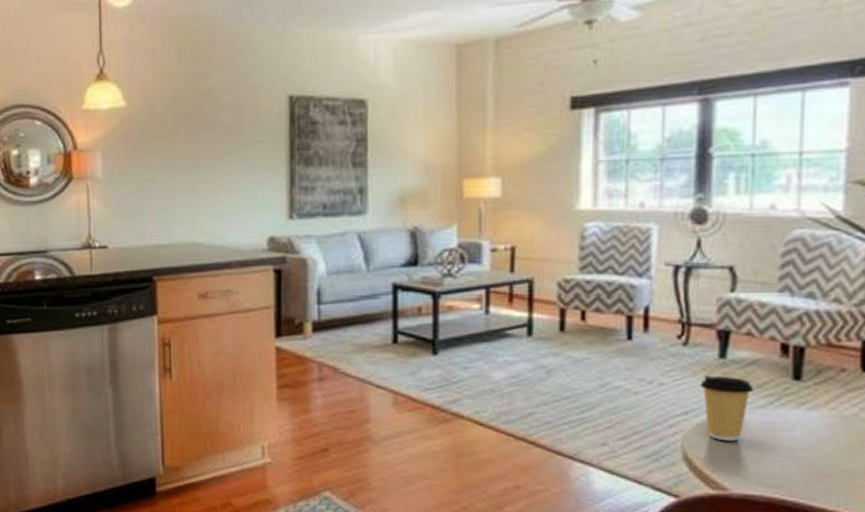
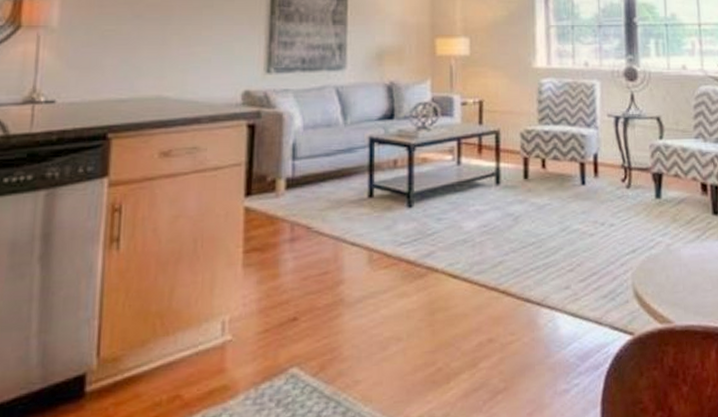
coffee cup: present [699,375,754,442] -> none [642,215,685,276]

